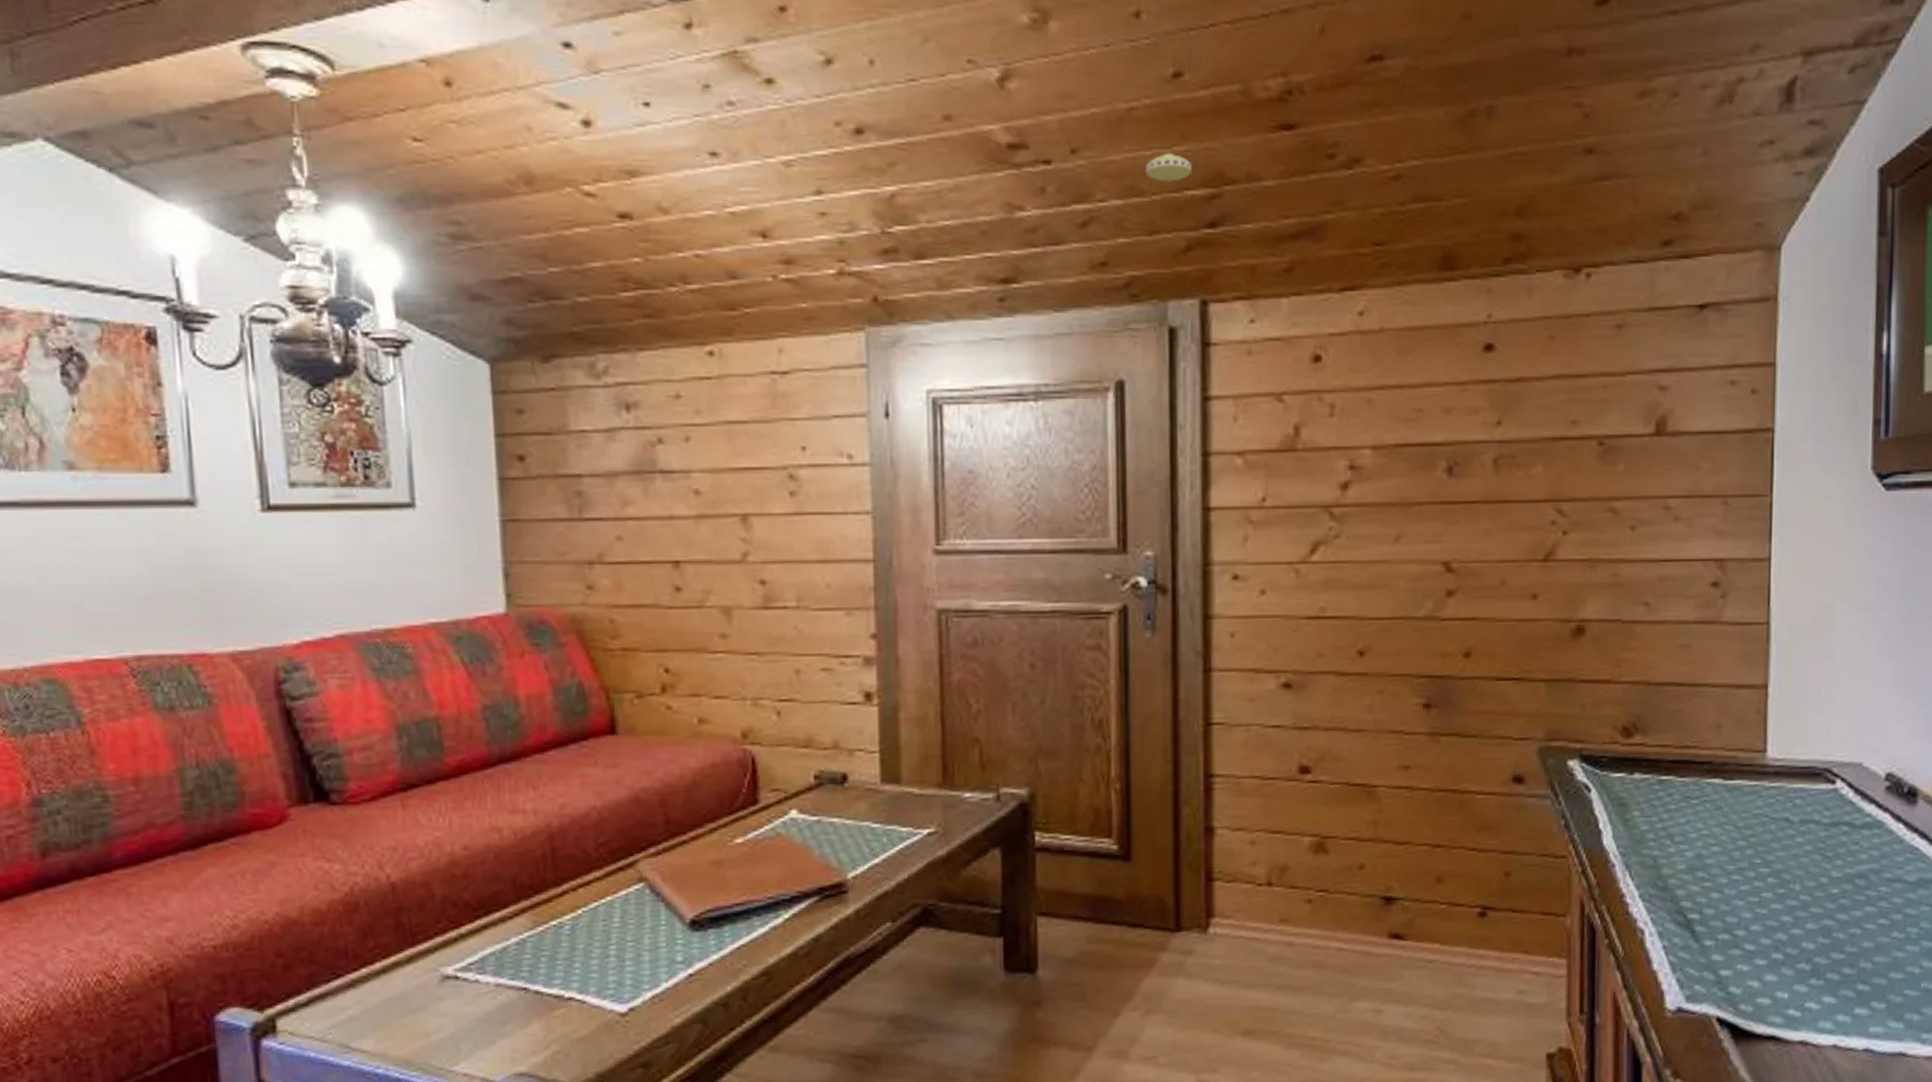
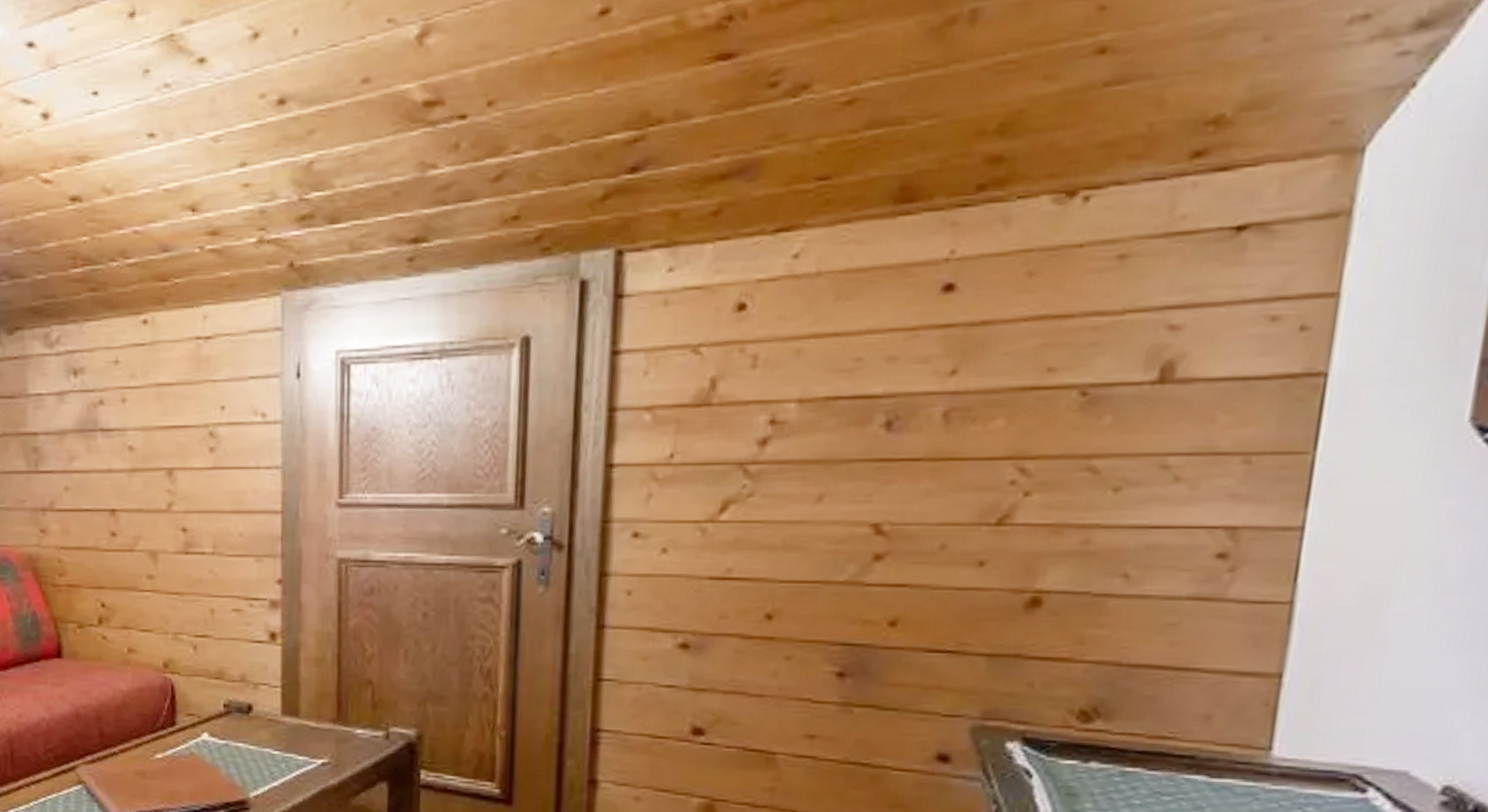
smoke detector: present [1146,153,1193,182] -> none [565,96,616,128]

